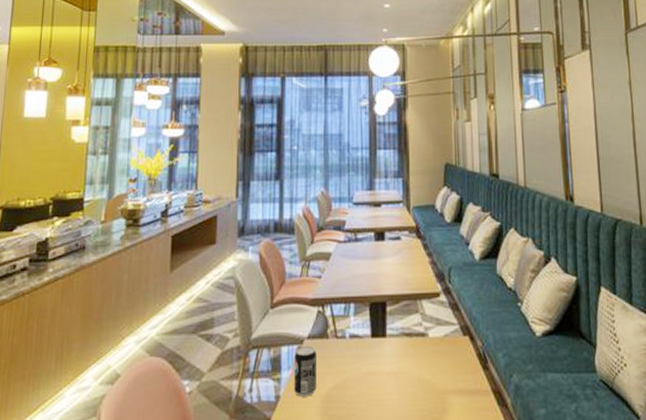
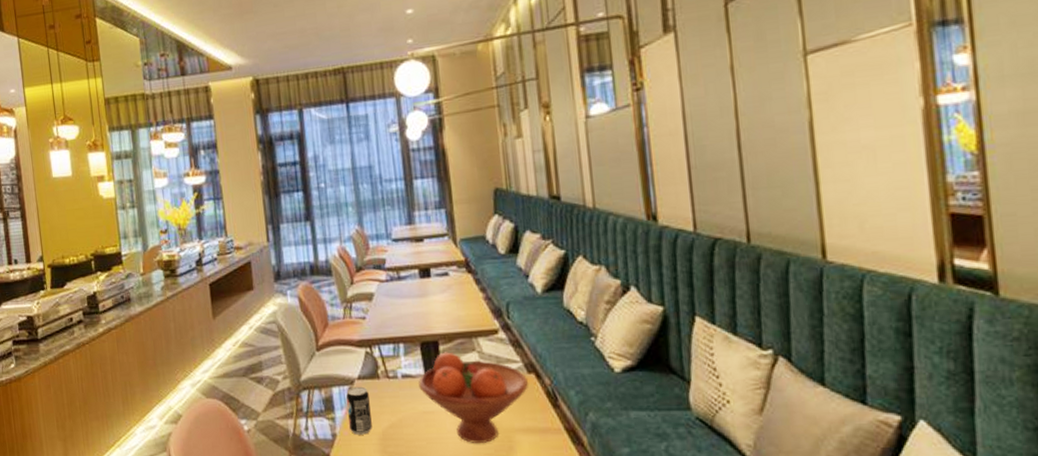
fruit bowl: none [364,313,464,405] -> present [417,352,529,443]

